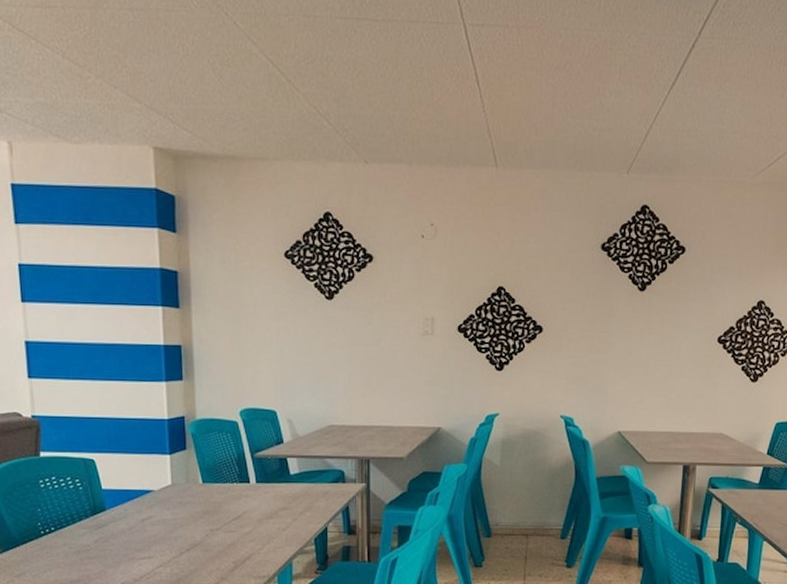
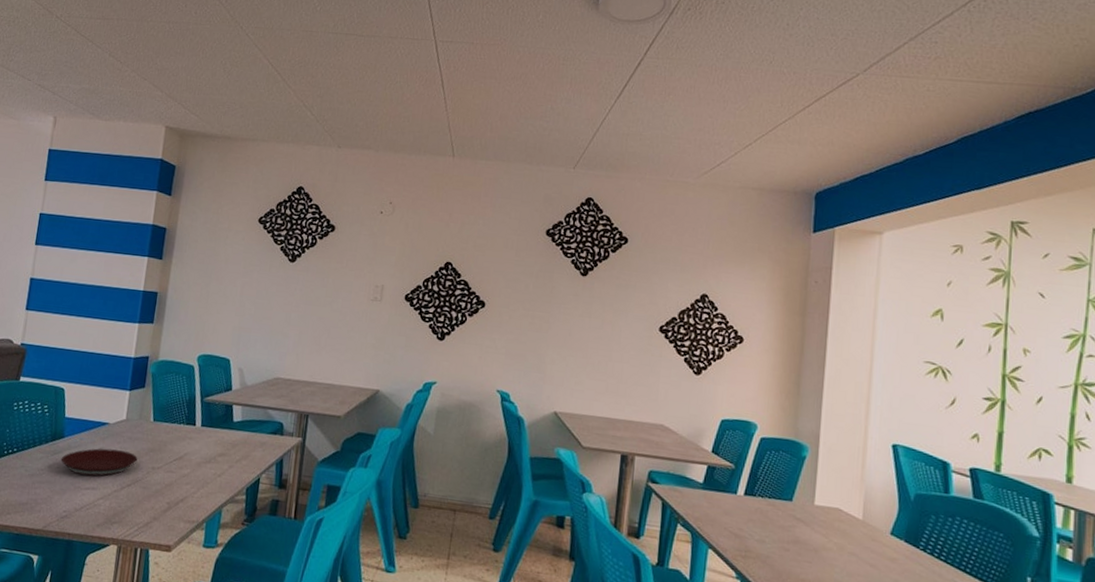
plate: none [107,516,193,545] -> present [60,448,138,477]

